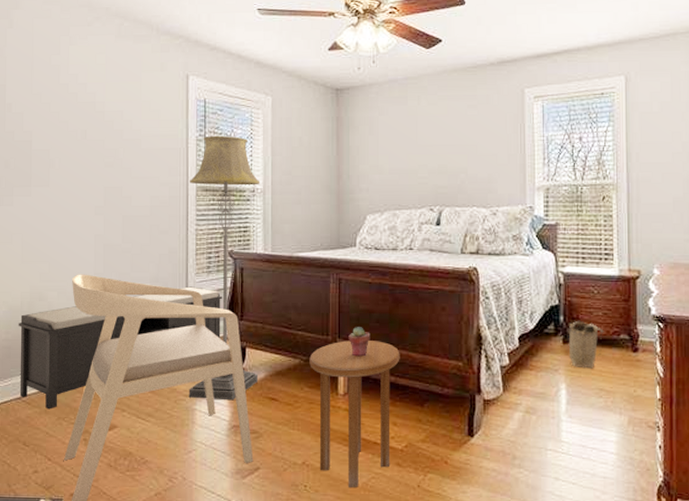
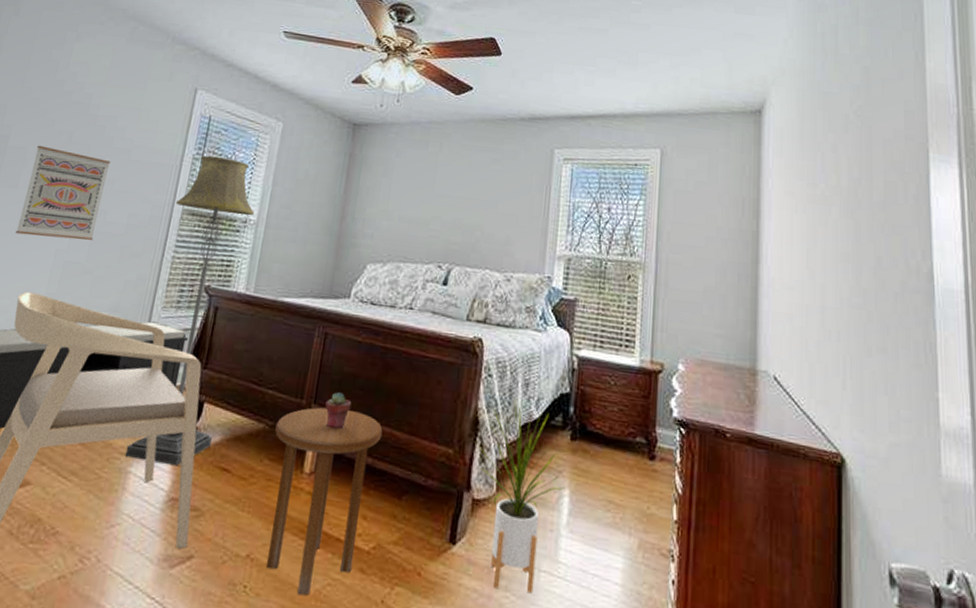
wall art: none [57,146,125,226] -> present [15,145,111,240]
house plant: none [480,314,561,468] -> present [475,398,565,594]
basket: present [567,320,604,369] -> none [575,414,618,475]

